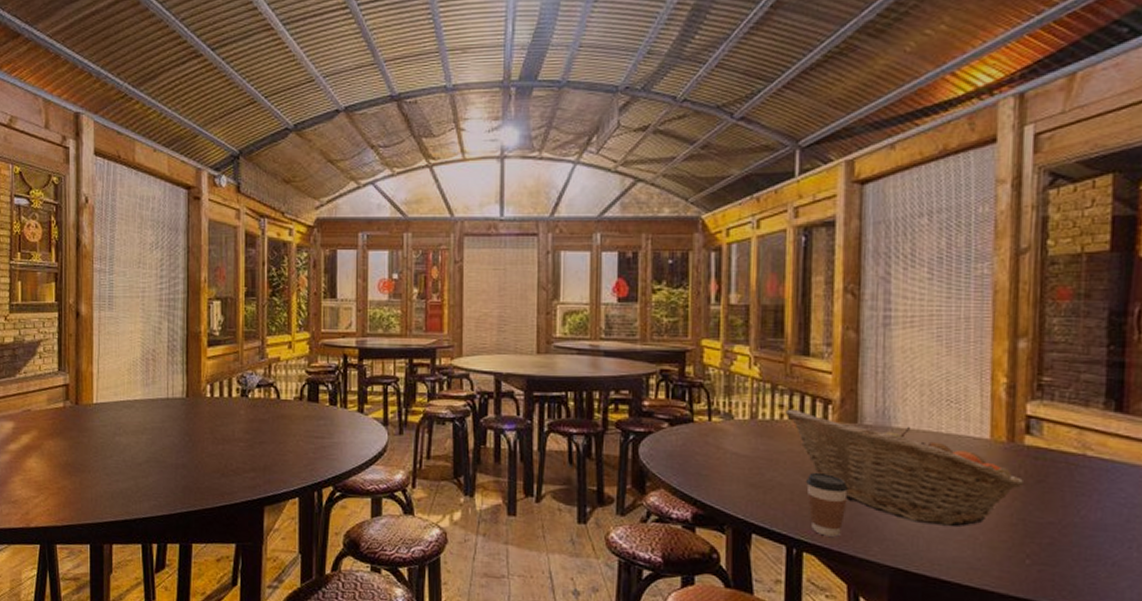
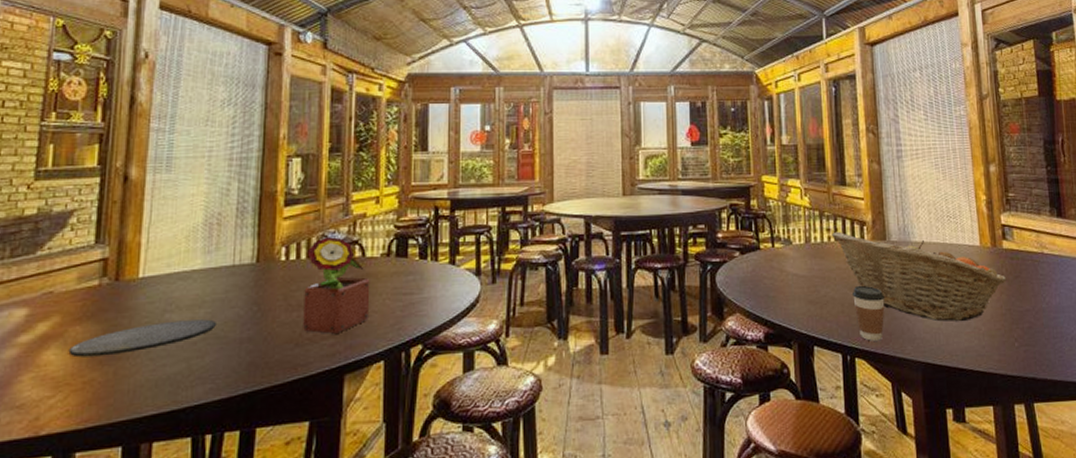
plate: none [45,443,156,468] -> present [68,319,216,358]
potted flower: none [227,378,285,468] -> present [303,237,370,334]

